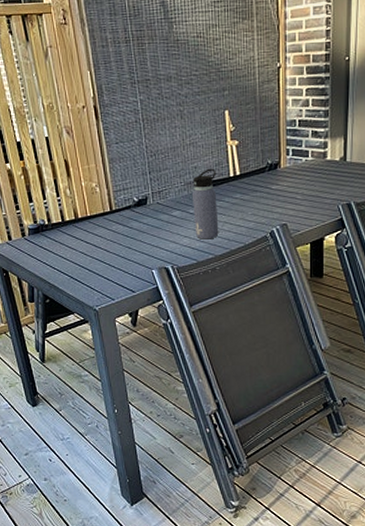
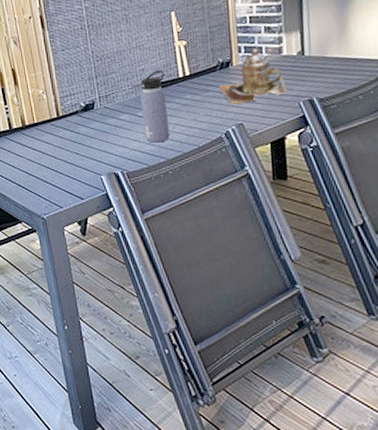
teapot: none [266,152,328,205] -> present [218,48,287,104]

